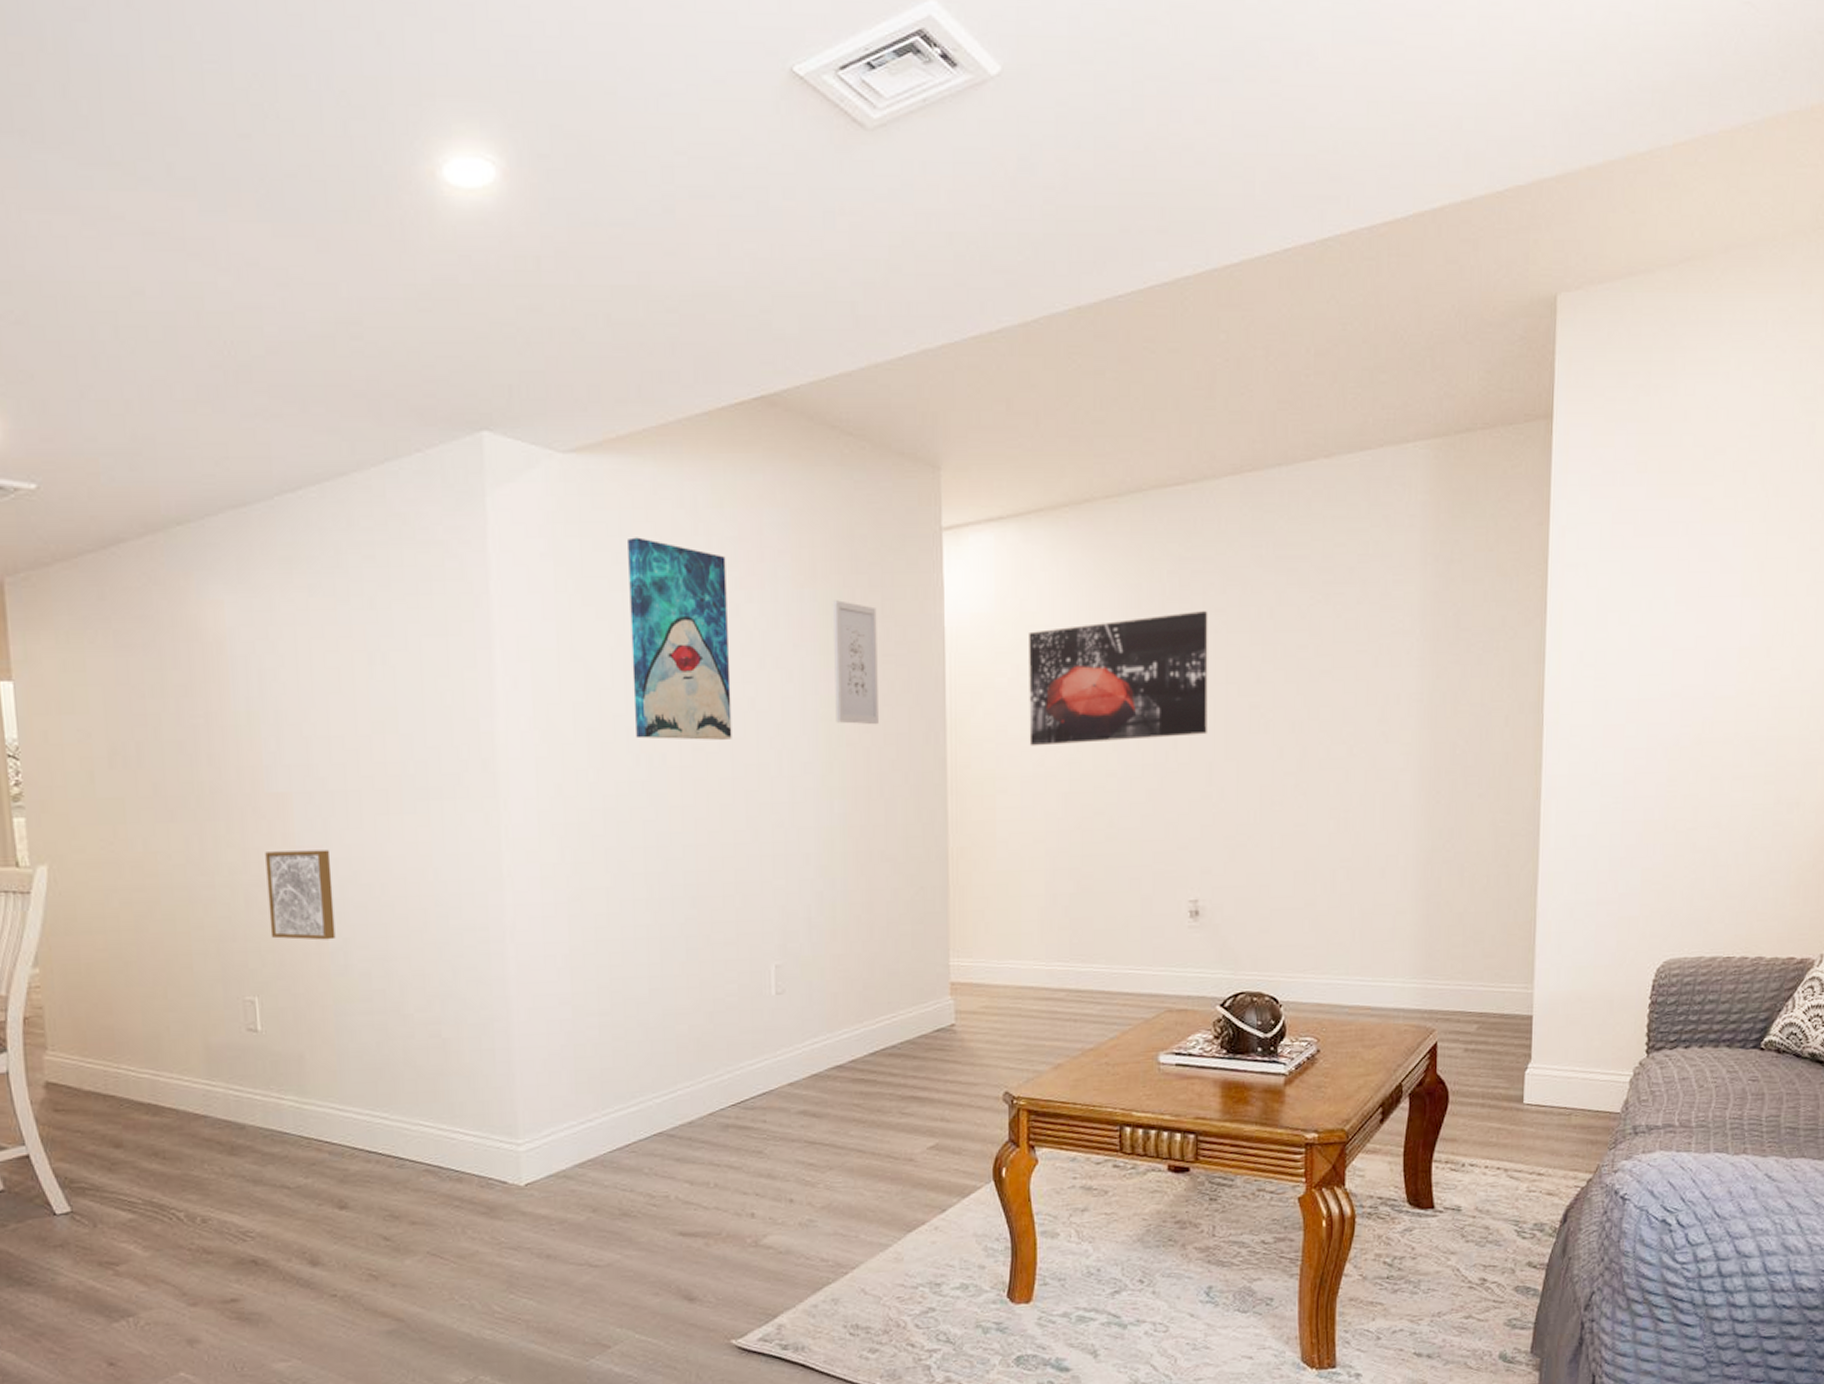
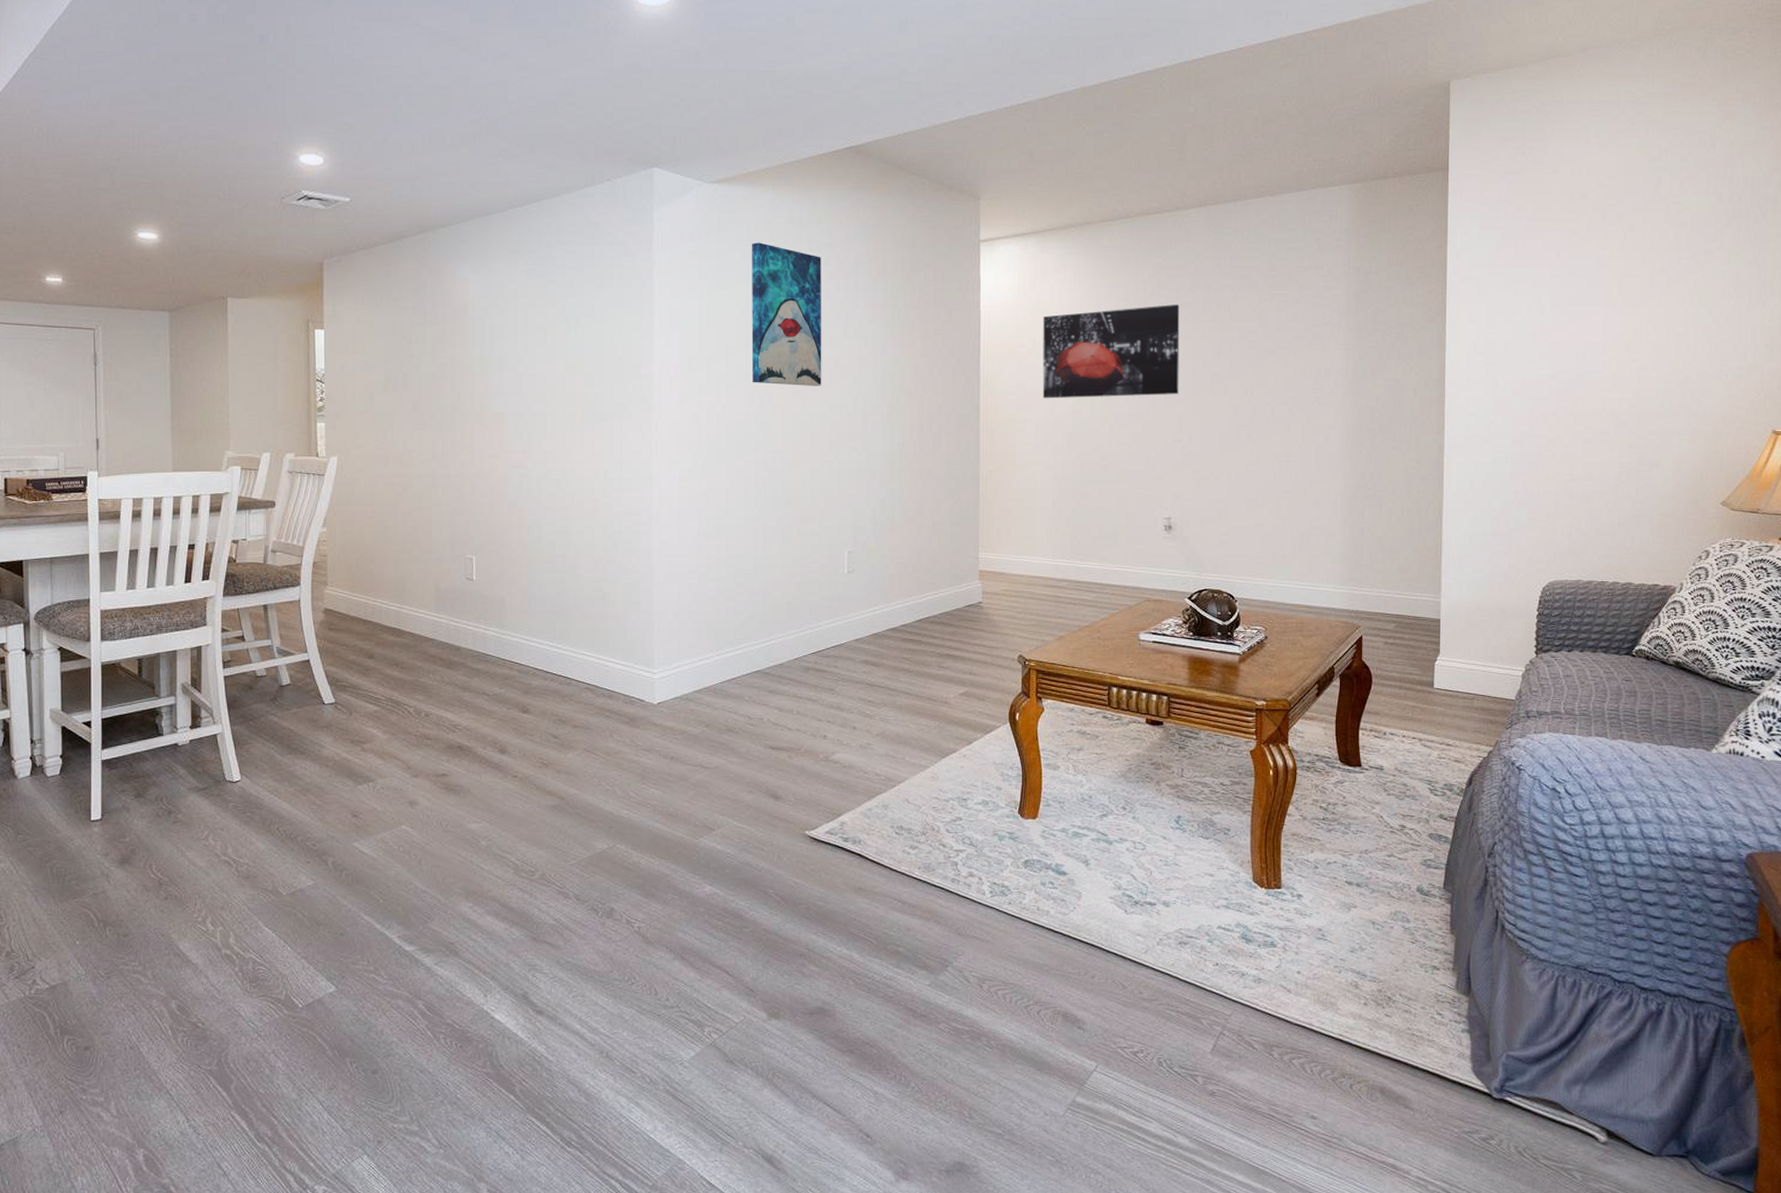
wall art: present [265,850,336,940] -> none [487,453,532,518]
wall art: present [832,600,878,725] -> none [897,290,930,380]

